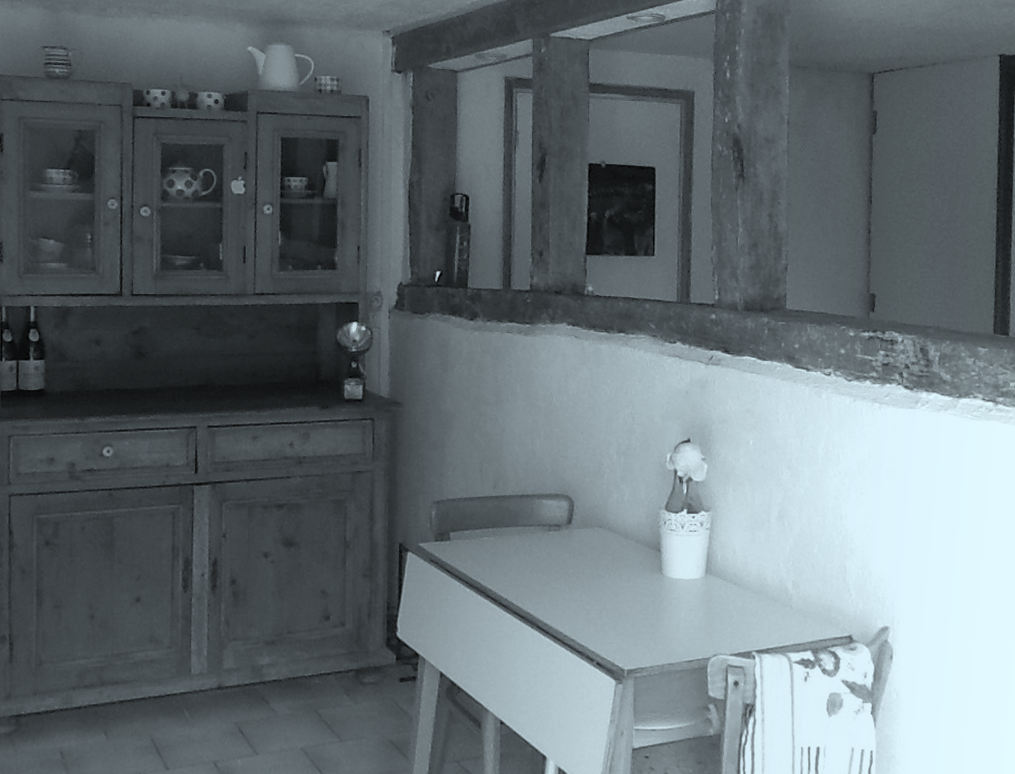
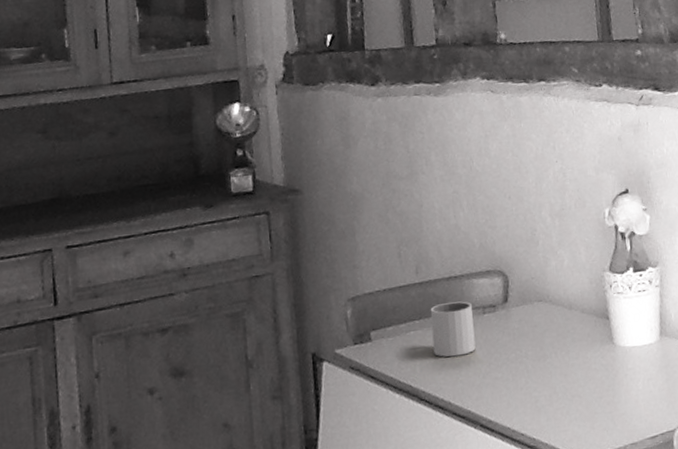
mug: none [503,517,540,564] -> present [430,301,476,358]

